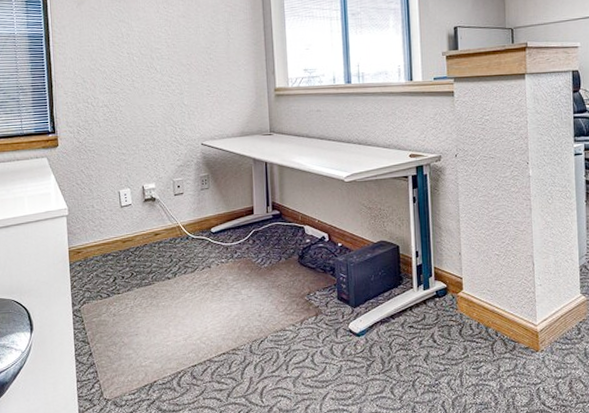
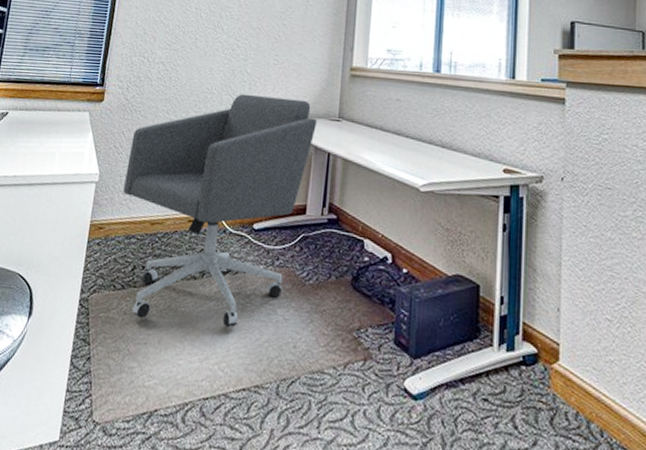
office chair: none [91,121,252,317] -> present [123,93,317,328]

